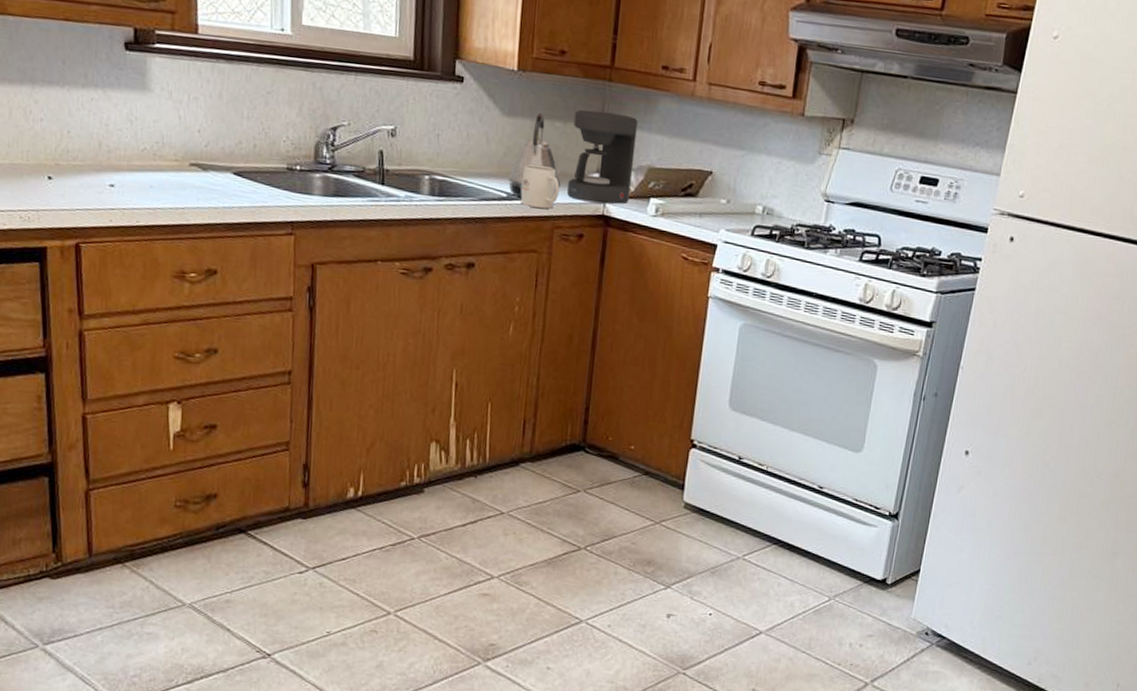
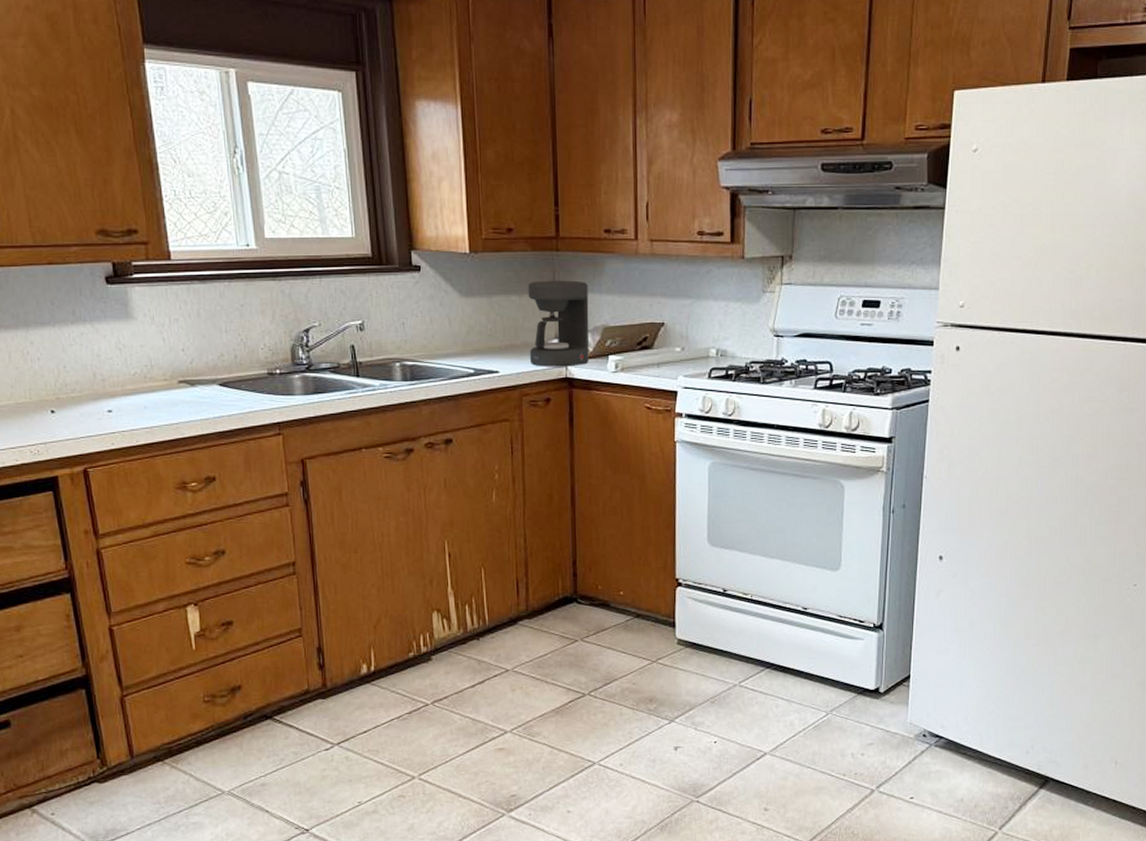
kettle: present [507,112,561,197] -> none [473,289,524,371]
mug: present [520,164,560,209] -> none [486,339,523,380]

